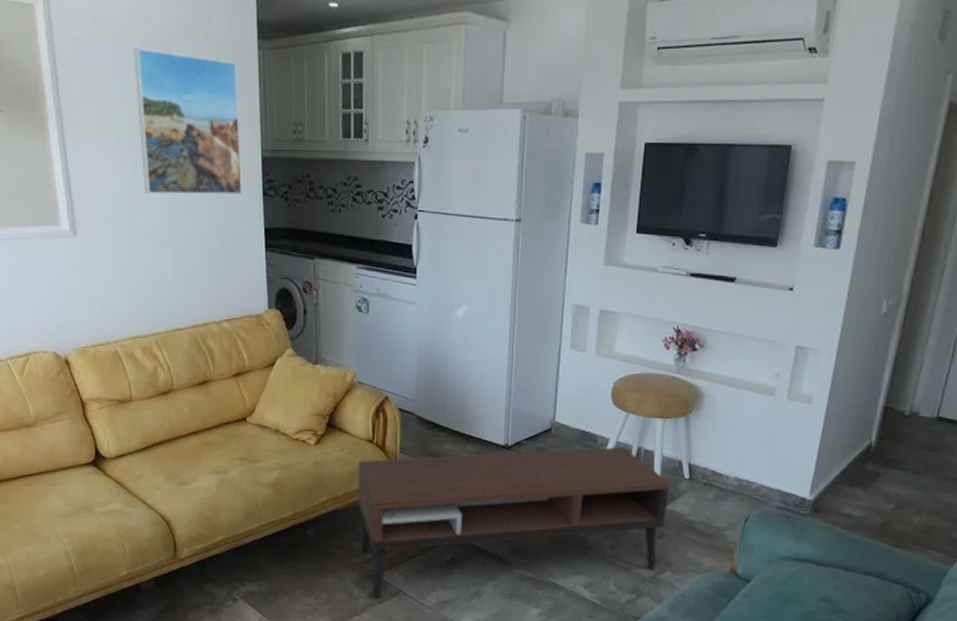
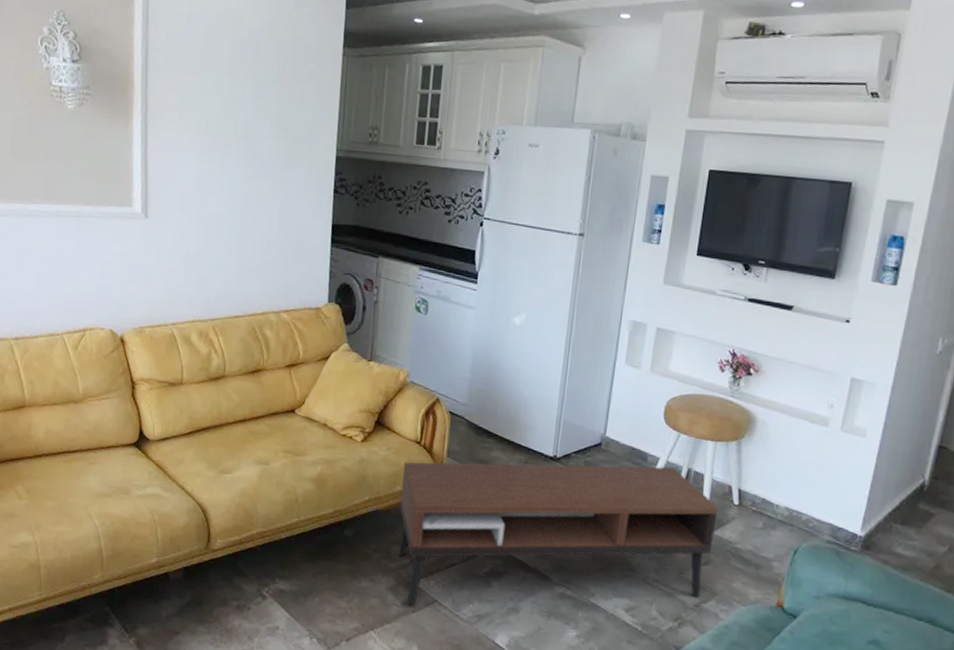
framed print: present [133,48,242,195] -> none [219,47,321,190]

